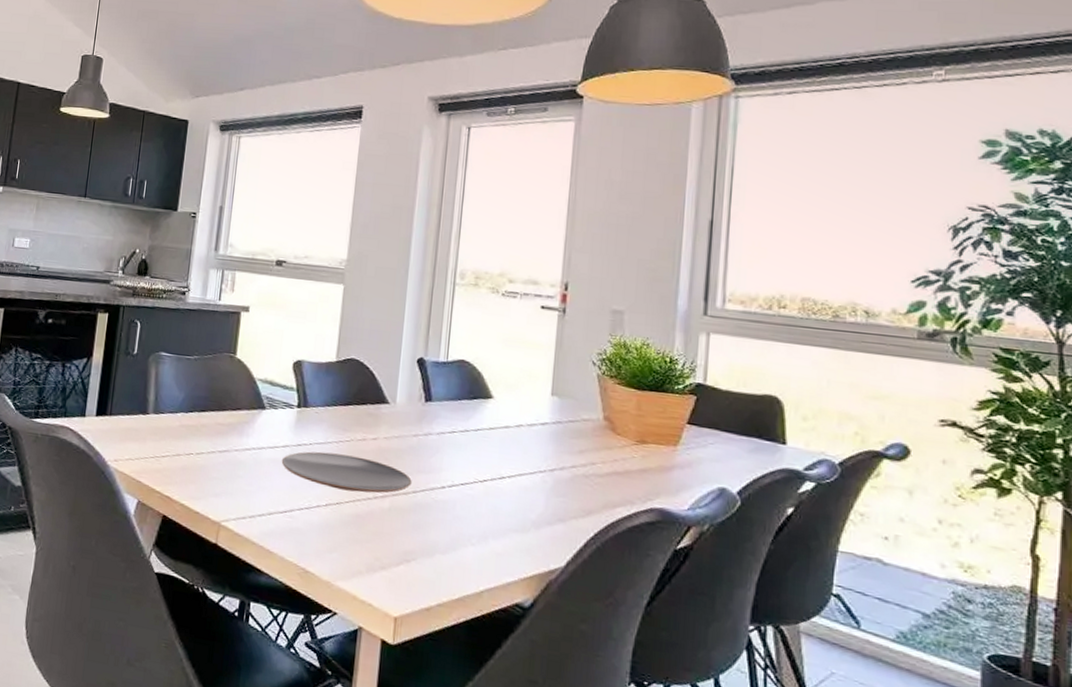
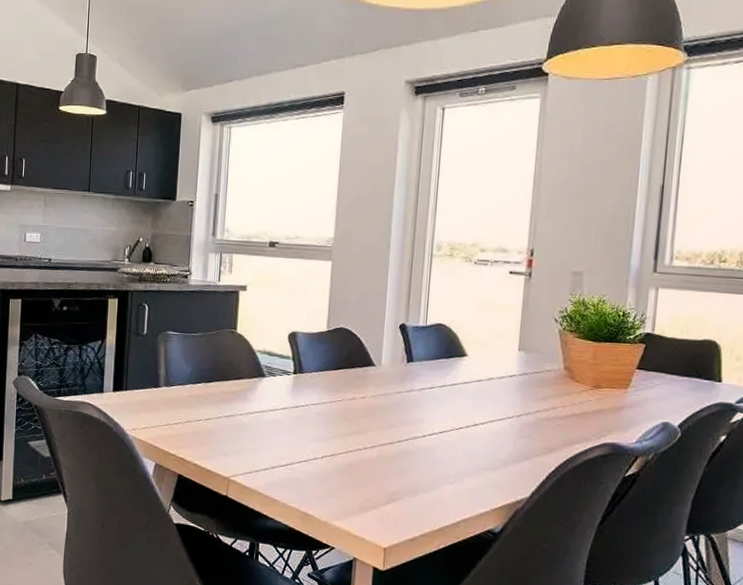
plate: present [281,451,412,493] -> none [281,411,397,445]

